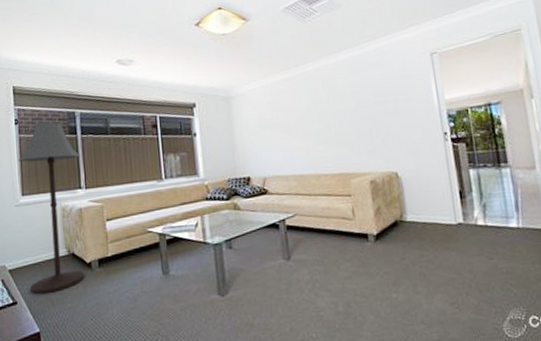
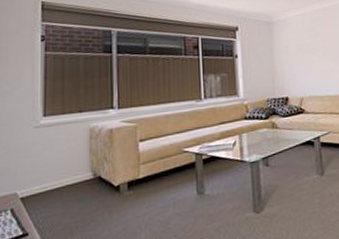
floor lamp: present [18,121,85,295] -> none [42,39,115,224]

